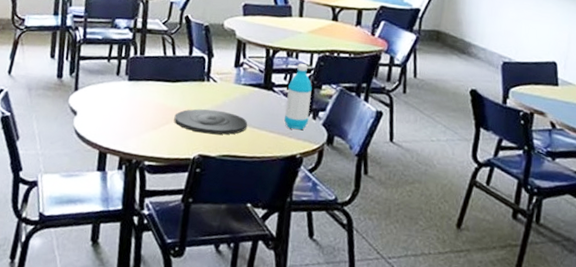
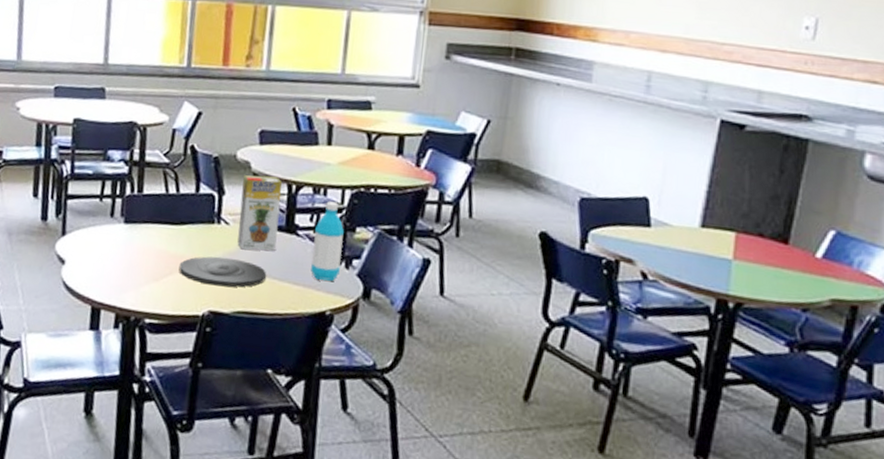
juice box: none [223,41,262,105] -> present [237,175,283,251]

